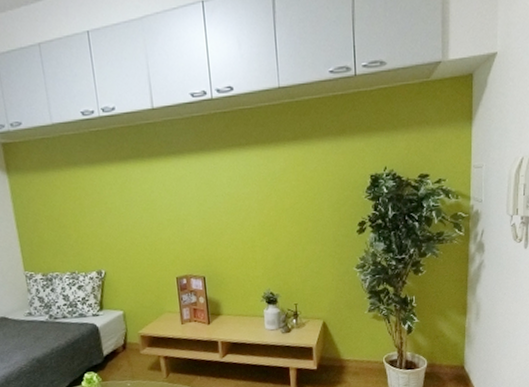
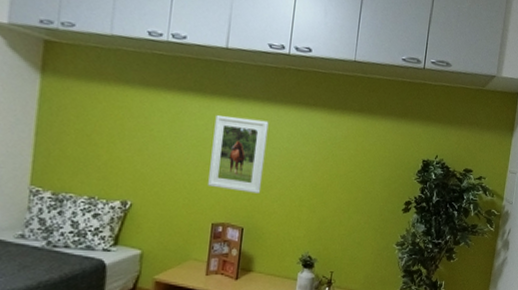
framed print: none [157,171,214,245] -> present [208,115,269,194]

